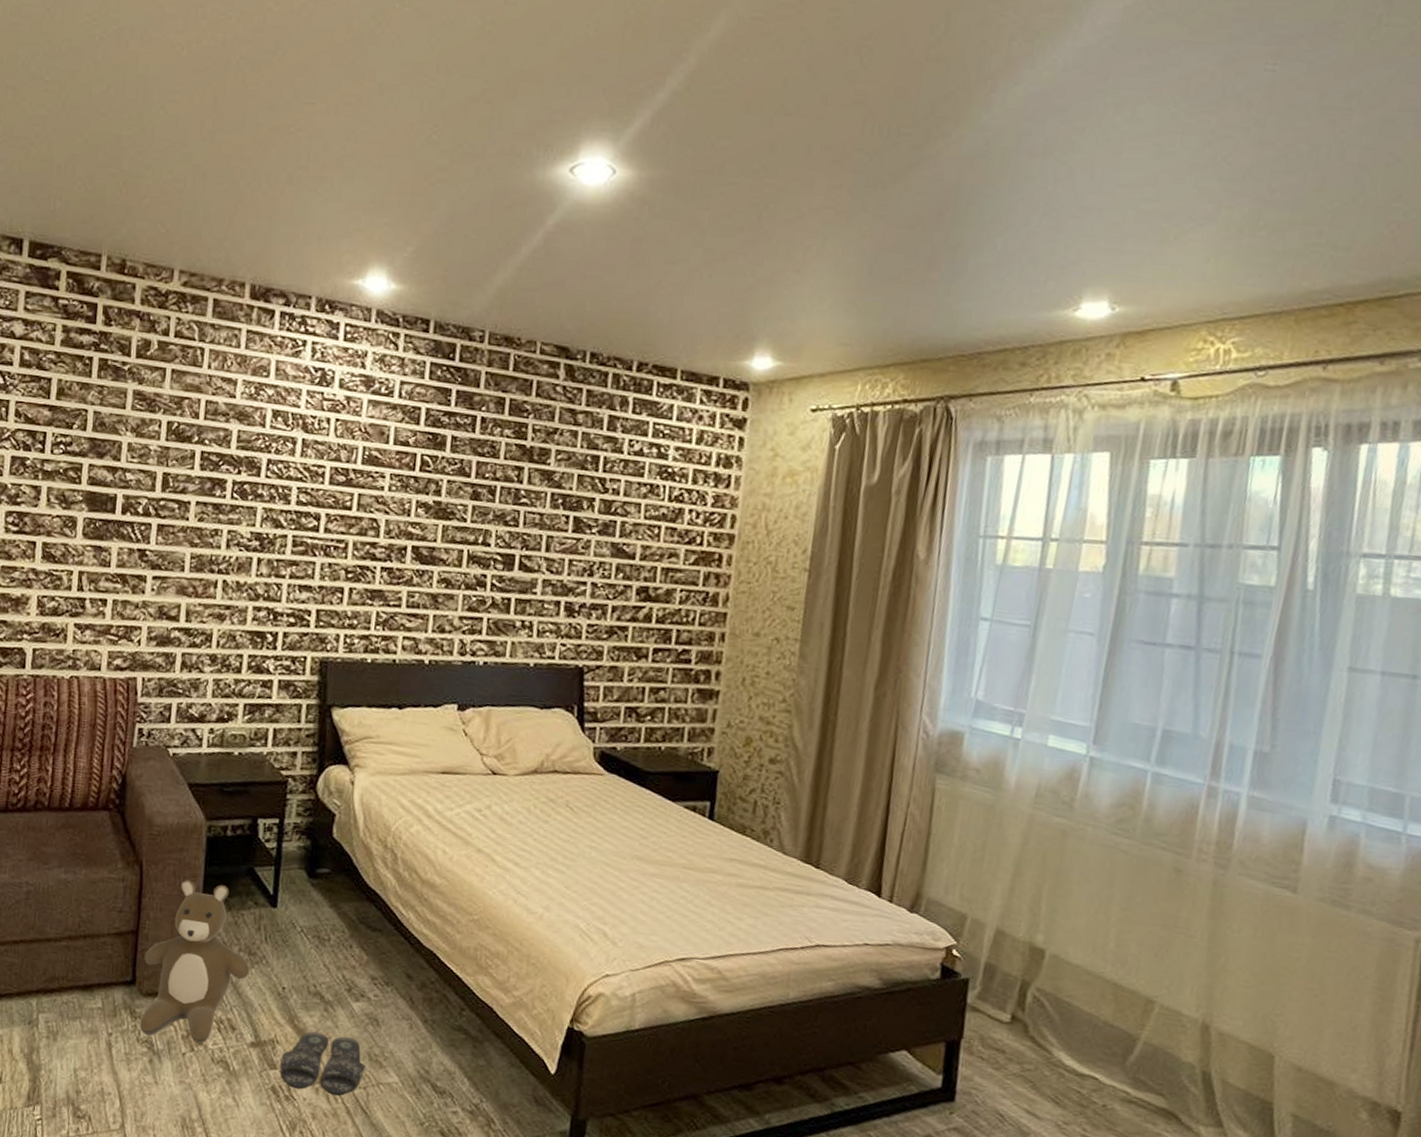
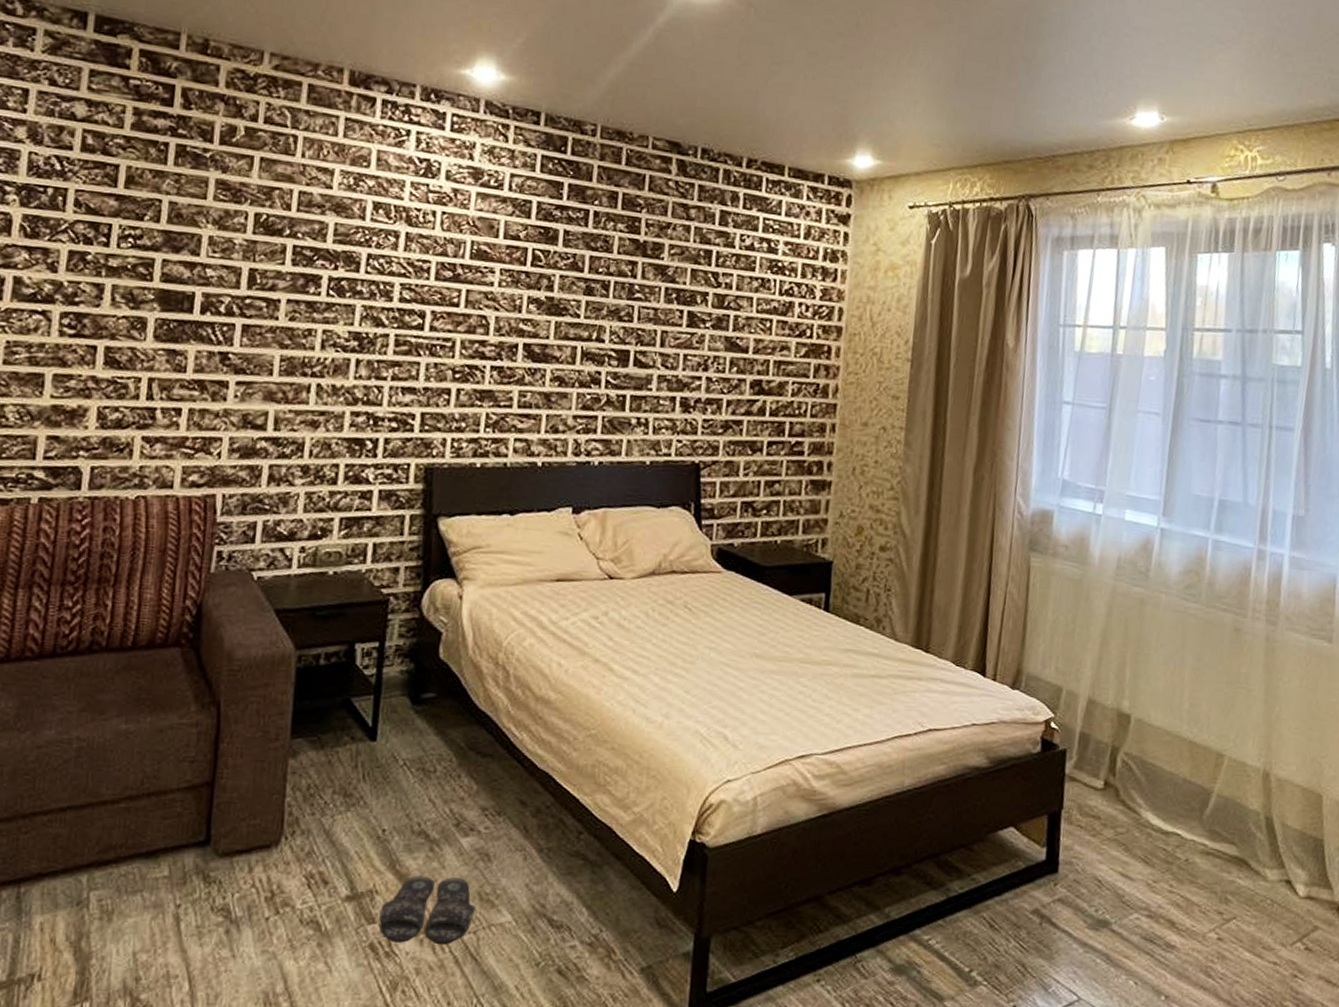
teddy bear: present [139,879,250,1044] -> none [214,718,345,905]

